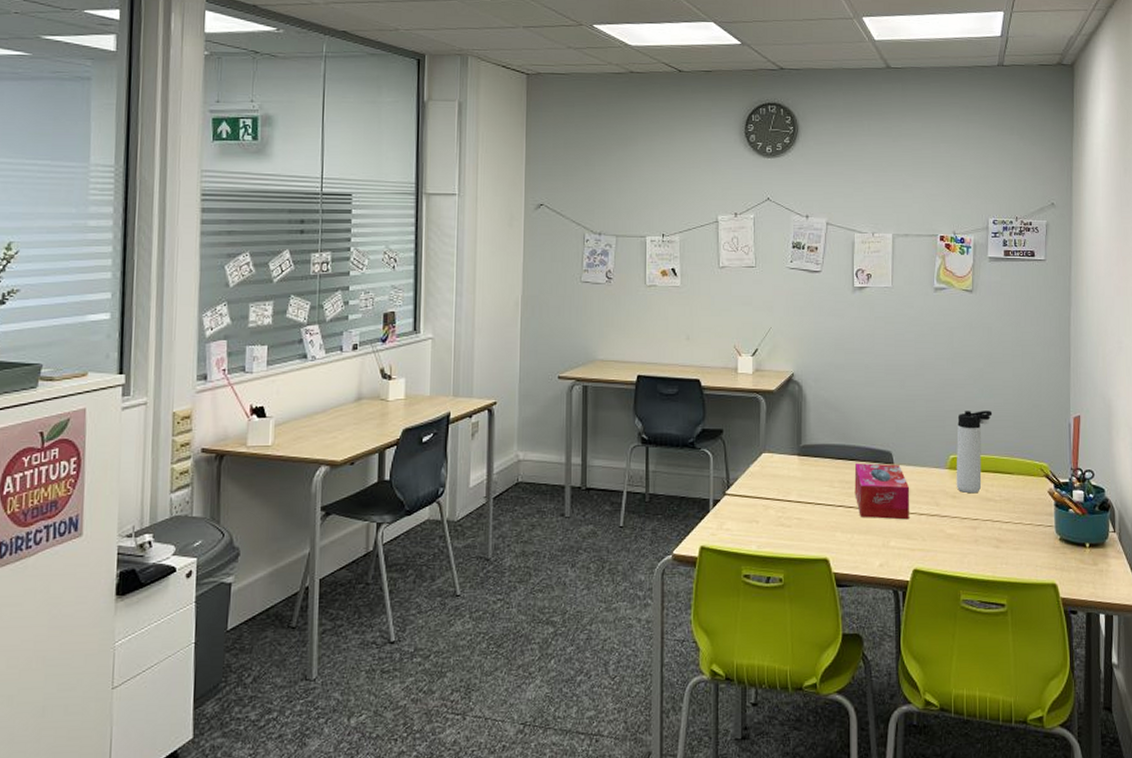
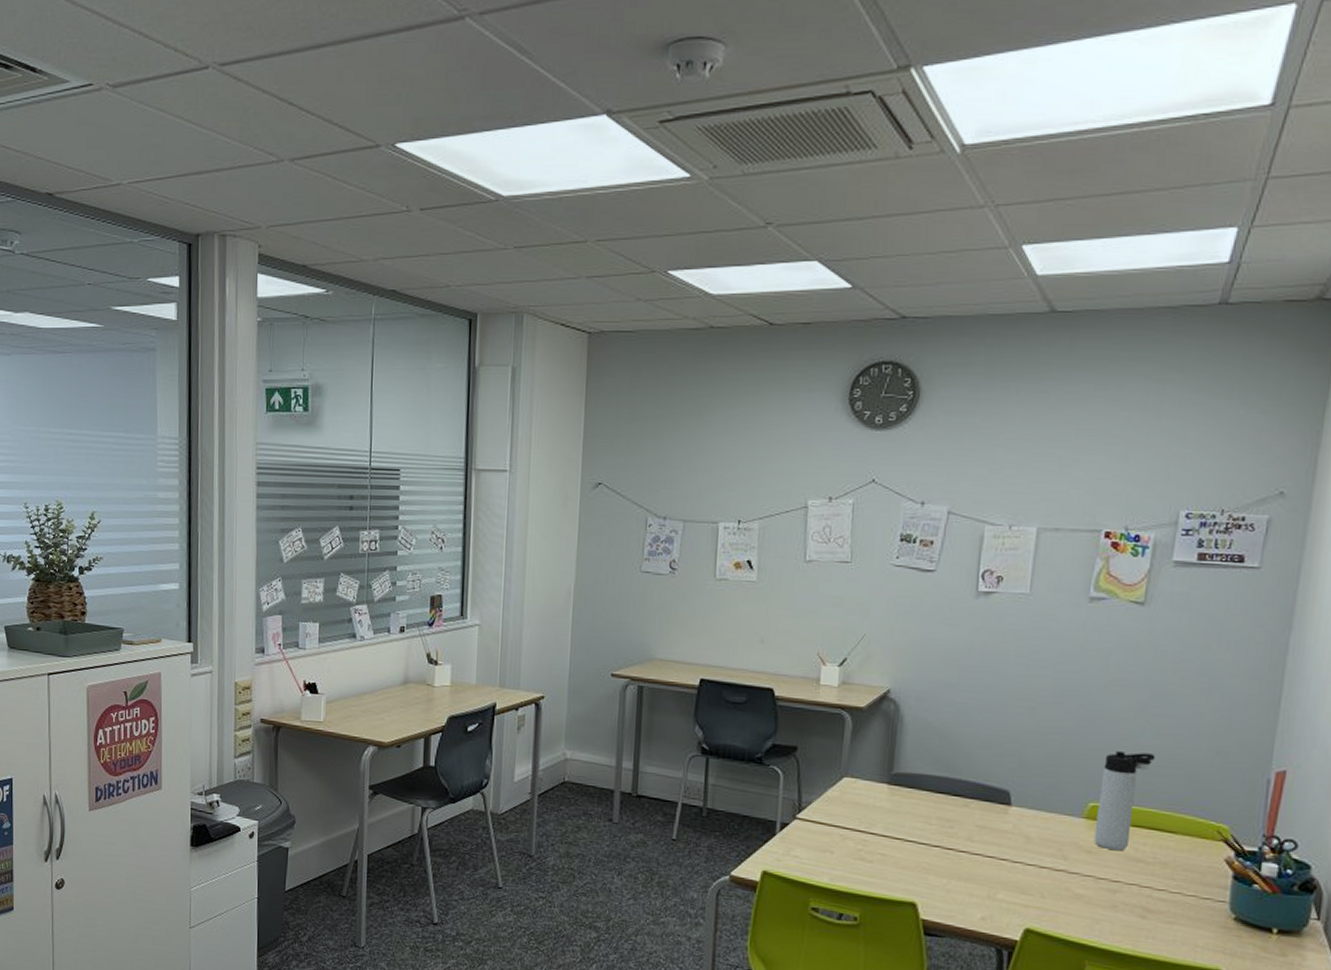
tissue box: present [854,463,910,520] -> none [956,800,1030,872]

